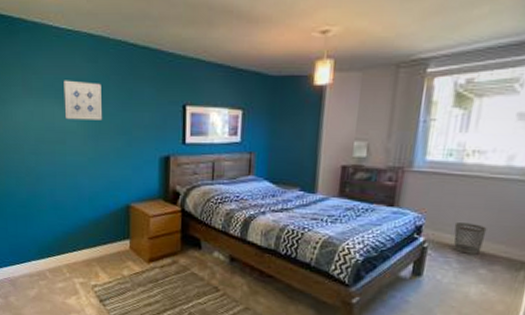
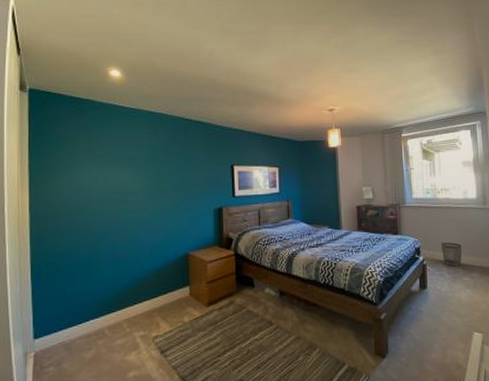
wall art: present [64,80,103,120] -> none [127,148,163,182]

